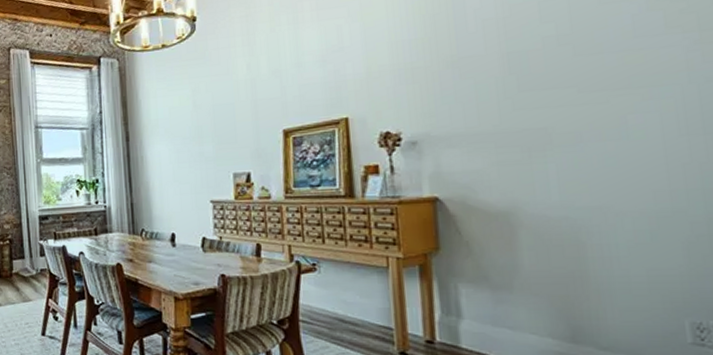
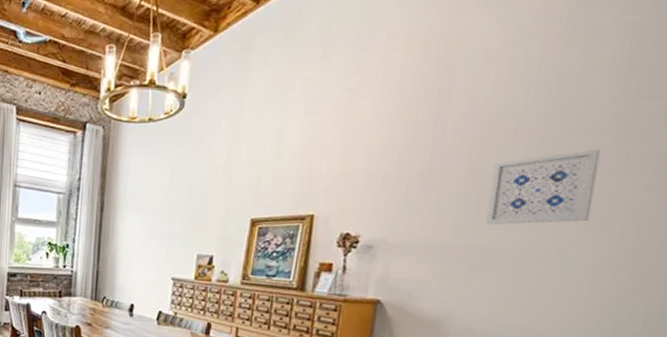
wall art: none [525,14,644,105] -> present [485,149,601,225]

